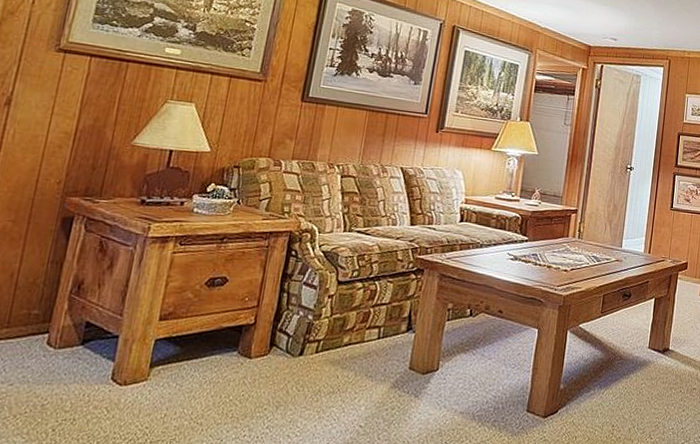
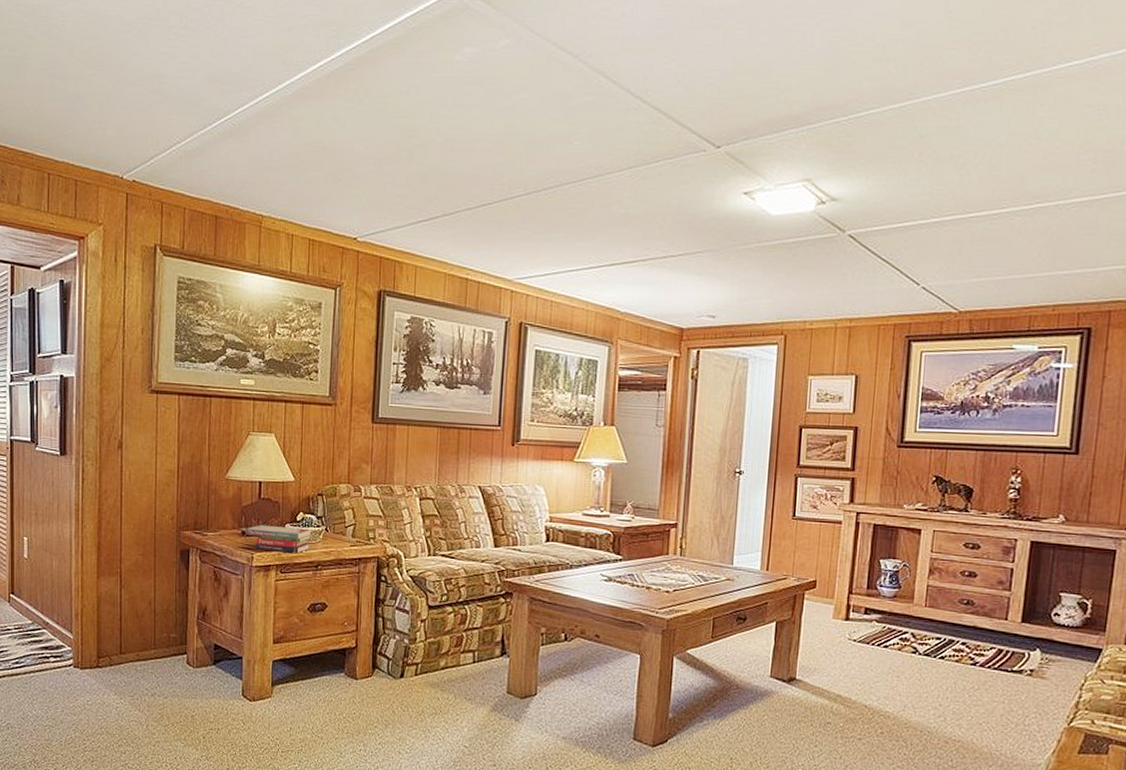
books: none [145,194,221,225] -> present [246,524,311,554]

